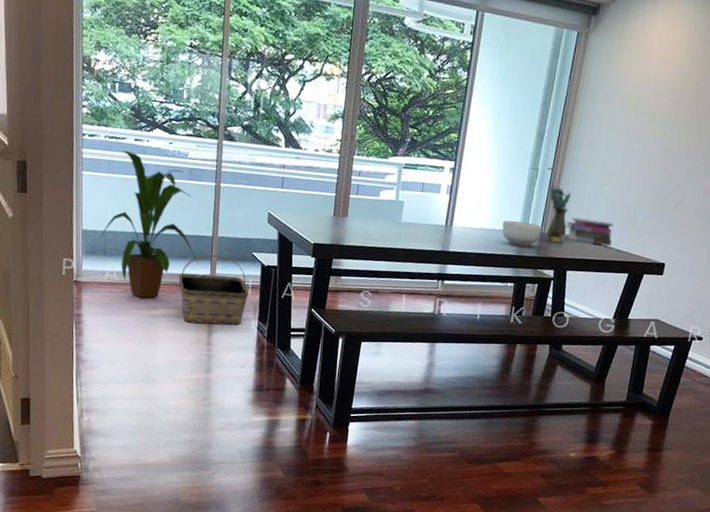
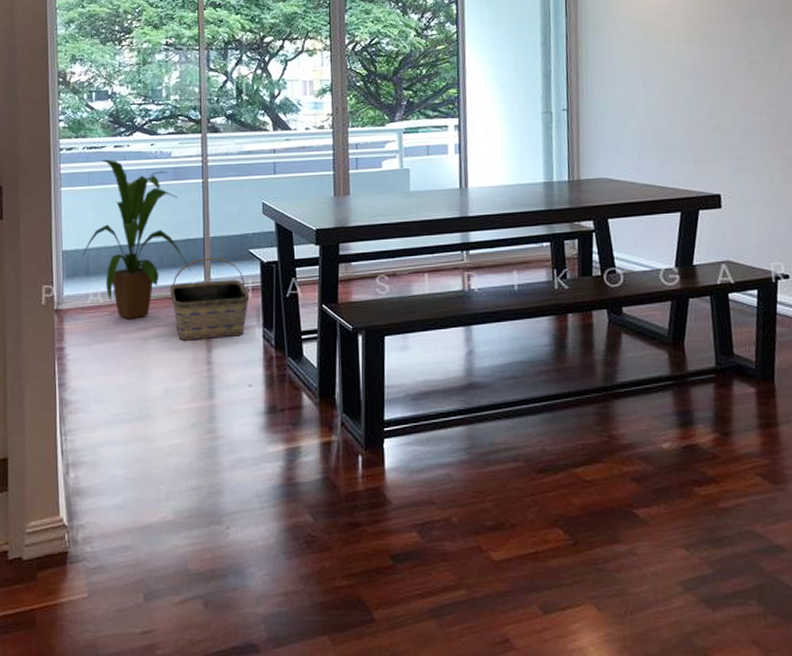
bowl: present [502,220,543,247] -> none [523,171,570,199]
vase: present [546,183,571,243] -> none [569,125,599,190]
books: present [565,217,614,247] -> none [595,156,653,186]

